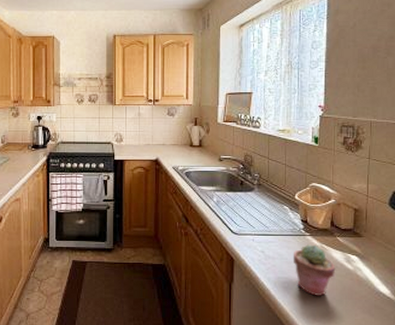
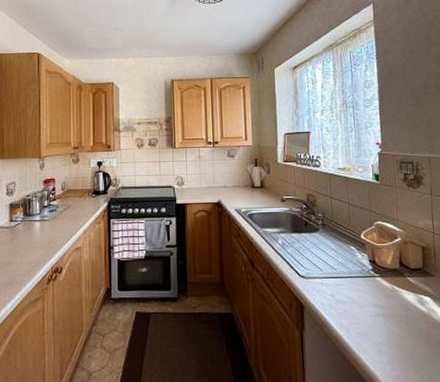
potted succulent: present [293,244,336,296] -> none [364,286,410,342]

